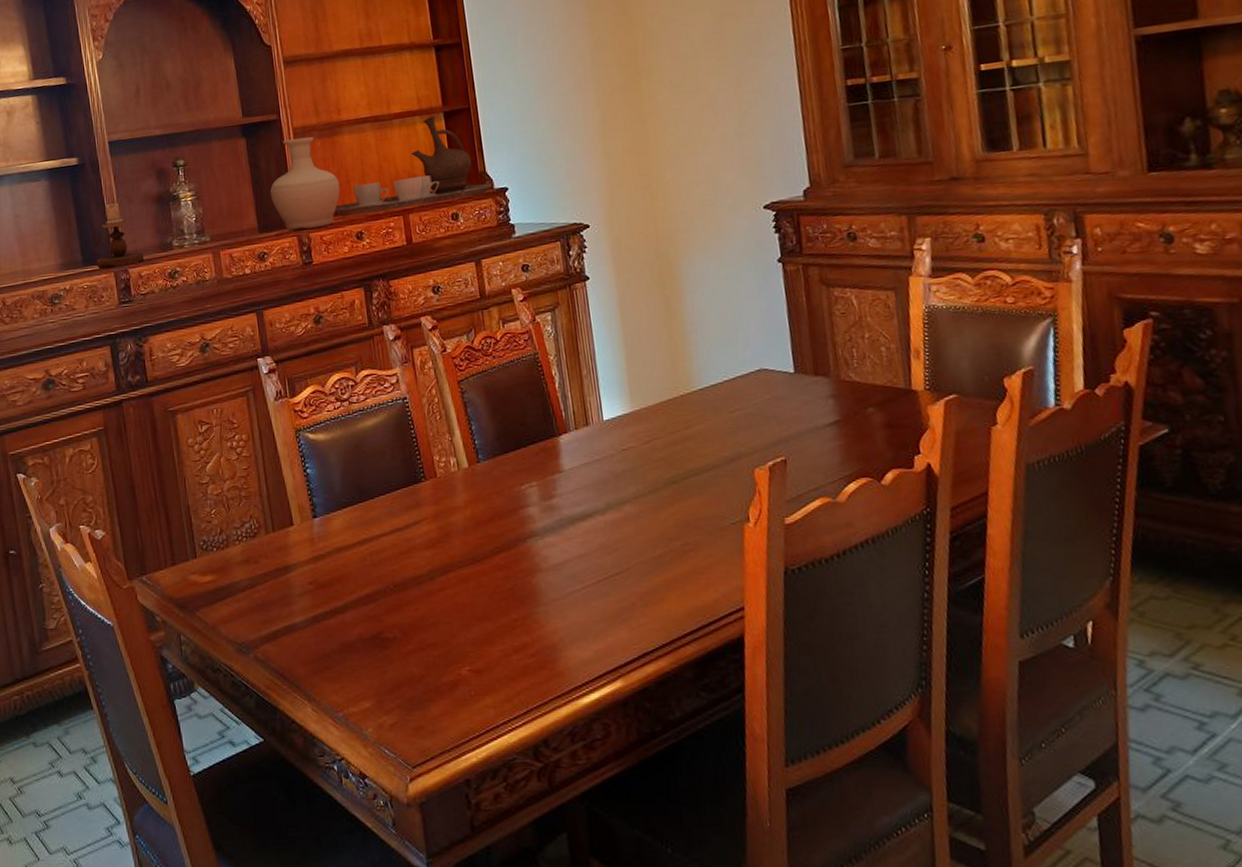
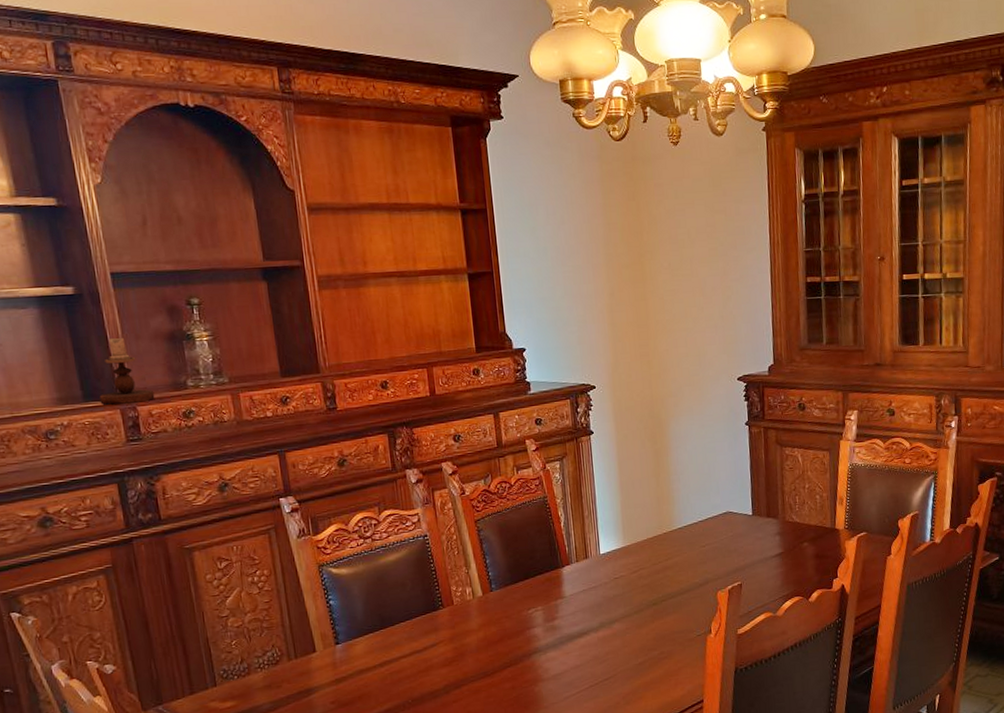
vase: present [269,136,340,231] -> none [292,285,366,377]
tea set: present [332,116,492,217] -> none [357,277,511,366]

